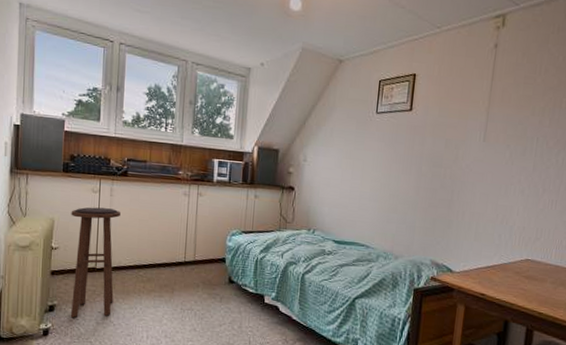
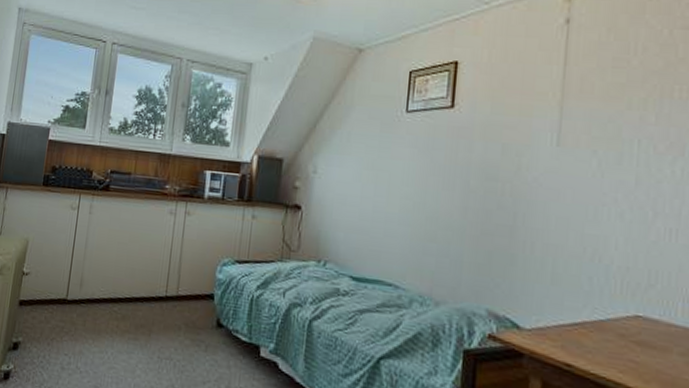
stool: present [70,207,120,319] -> none [34,226,99,361]

